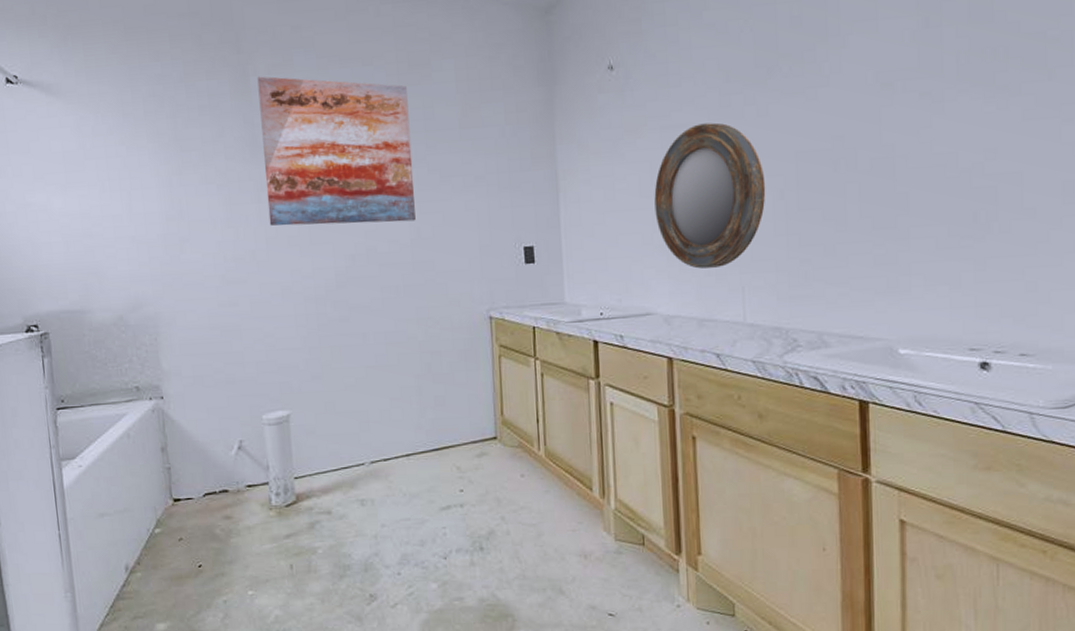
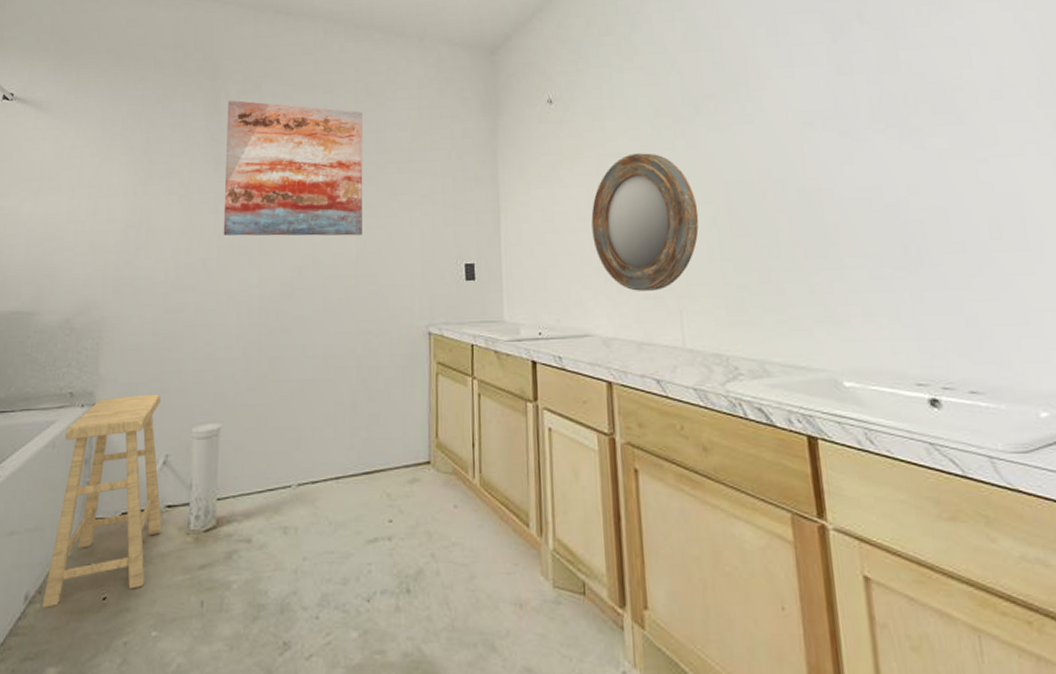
stool: none [138,385,246,576] -> present [41,394,162,608]

